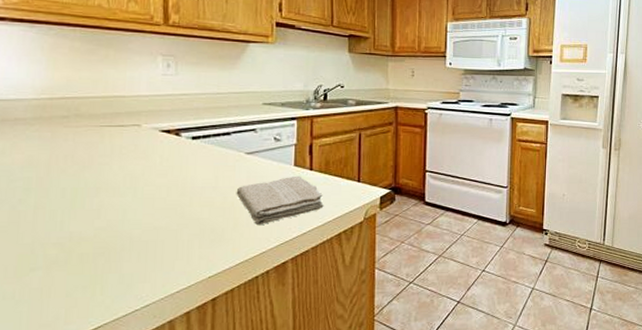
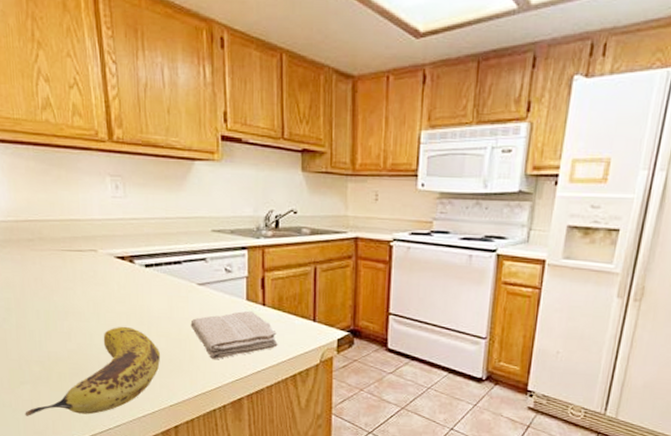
fruit: none [30,198,201,307] -> present [25,326,160,416]

